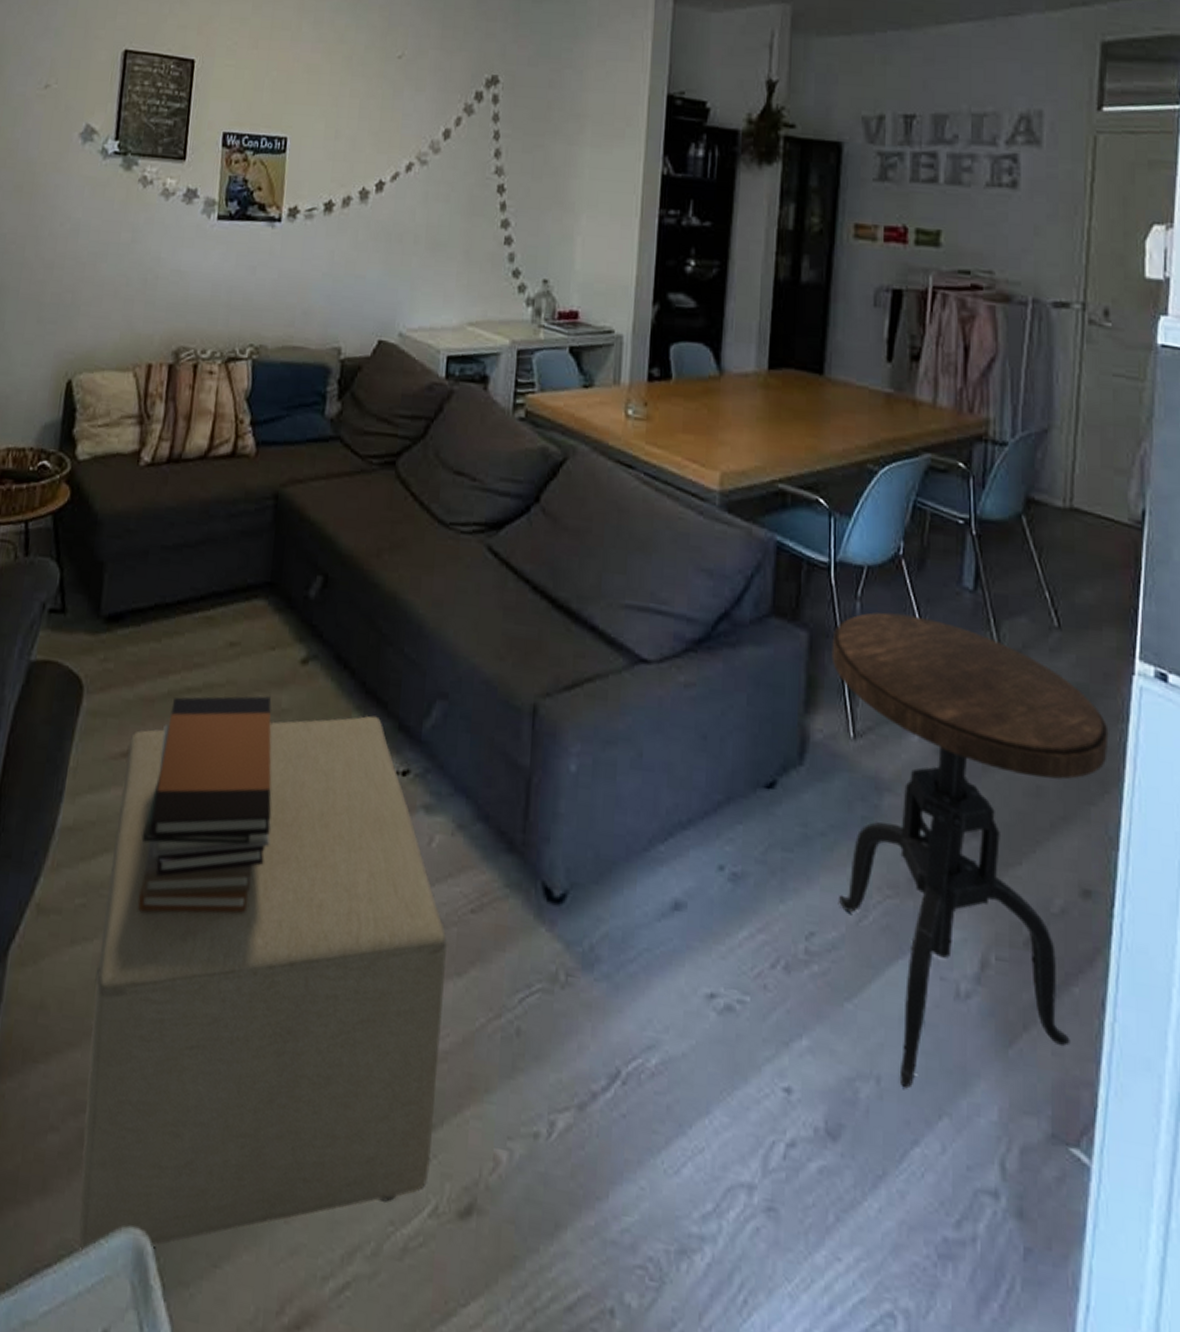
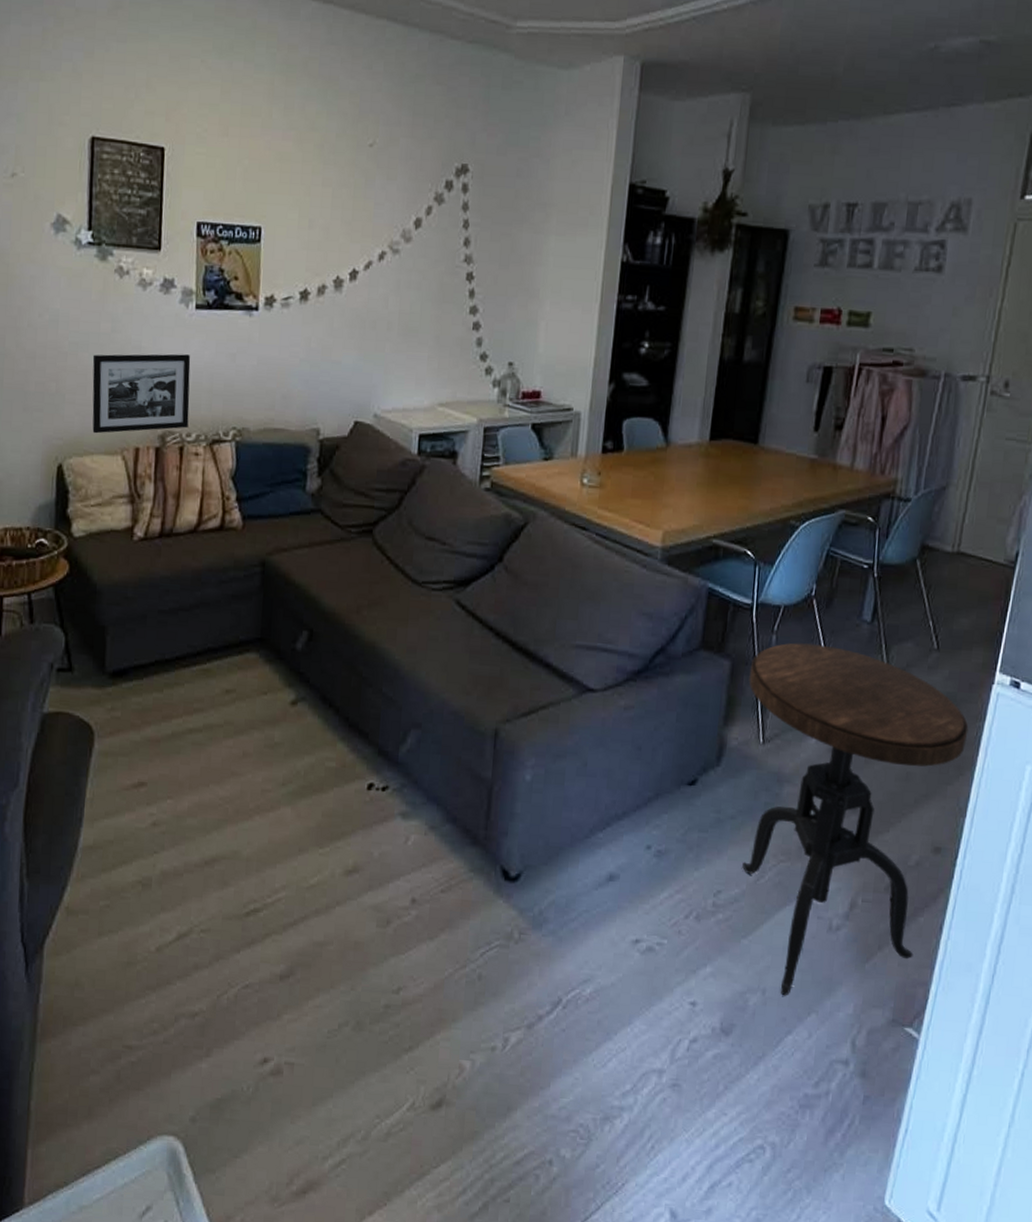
ottoman: present [79,715,447,1249] -> none [120,744,421,1153]
picture frame: none [105,265,210,349] -> present [92,354,191,434]
book stack: present [138,696,272,913] -> none [155,733,269,908]

